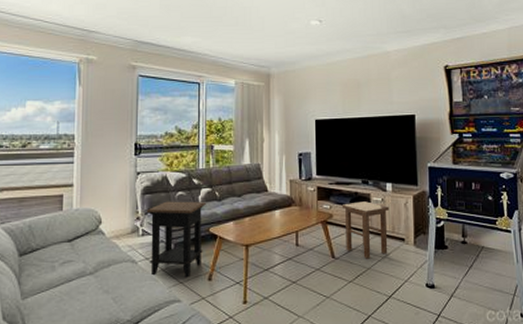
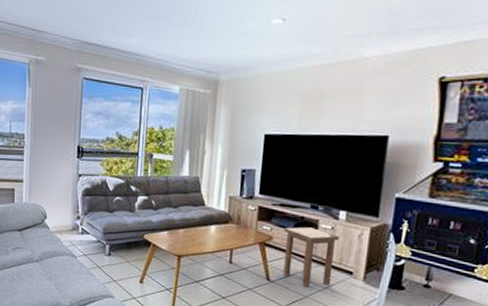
side table: present [146,201,206,278] -> none [86,204,142,278]

